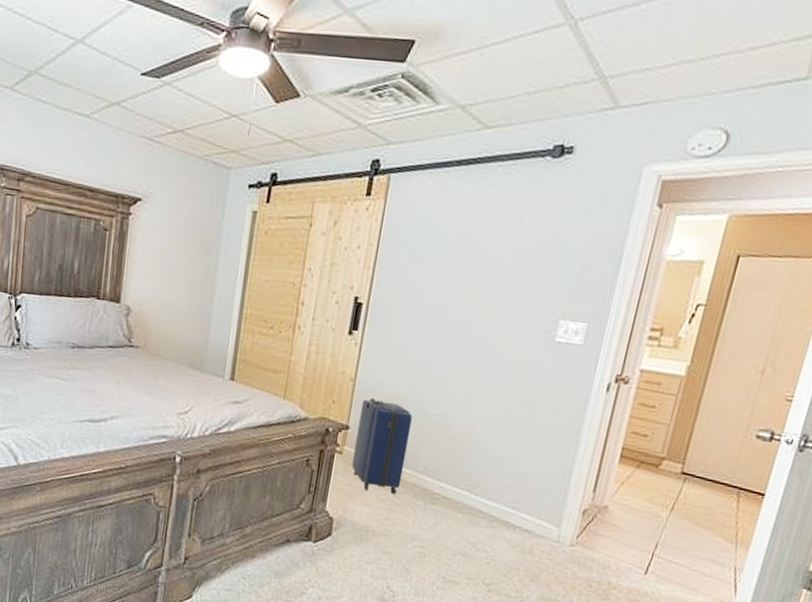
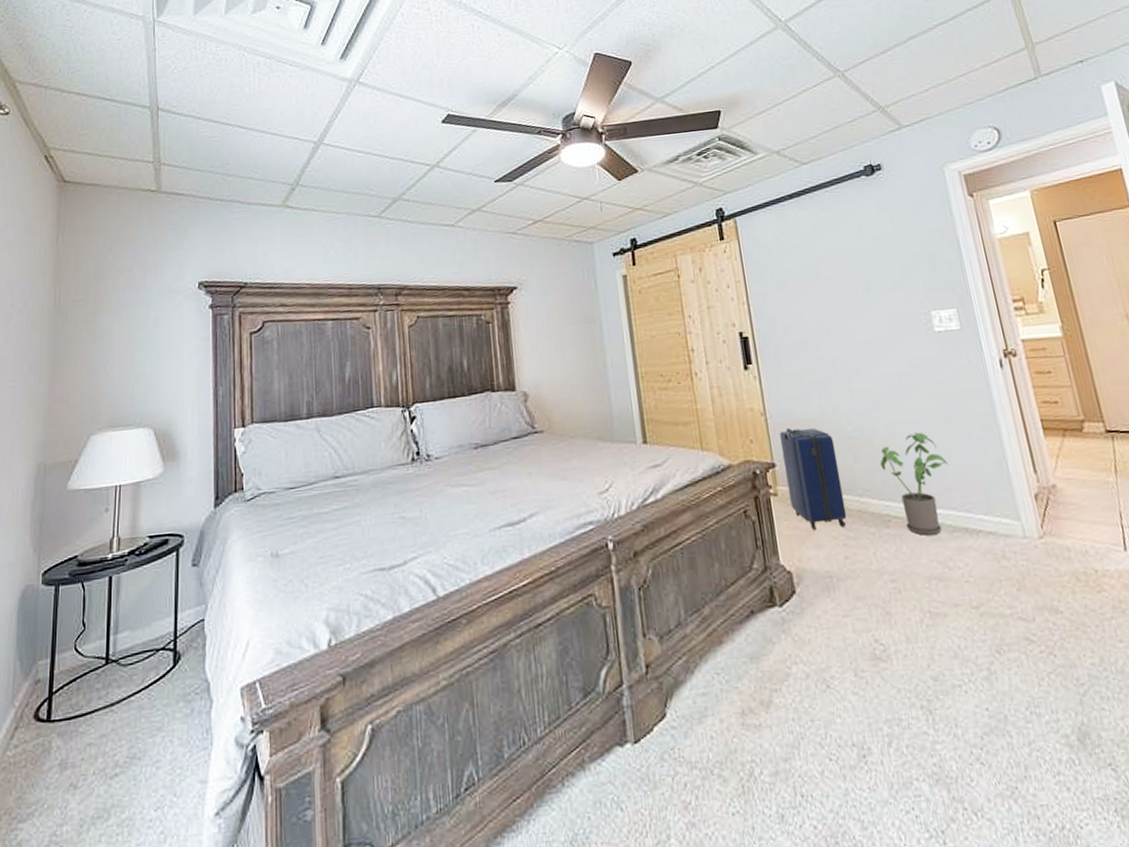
house plant: none [448,430,515,520] -> present [879,432,949,536]

